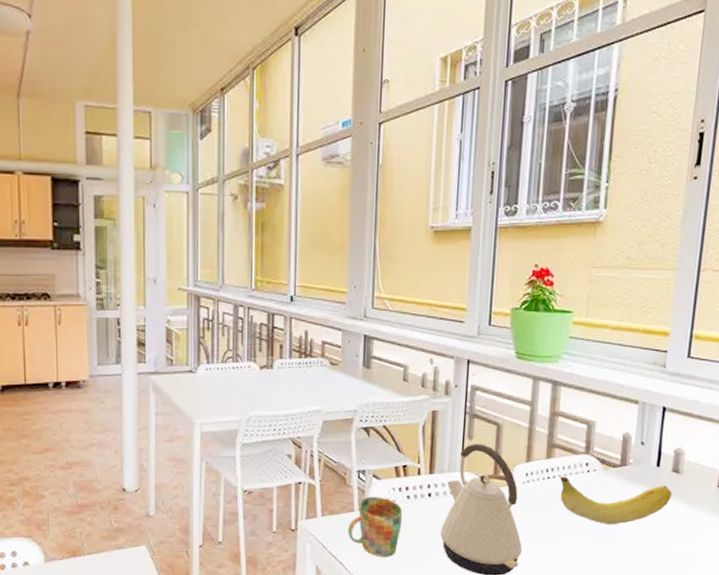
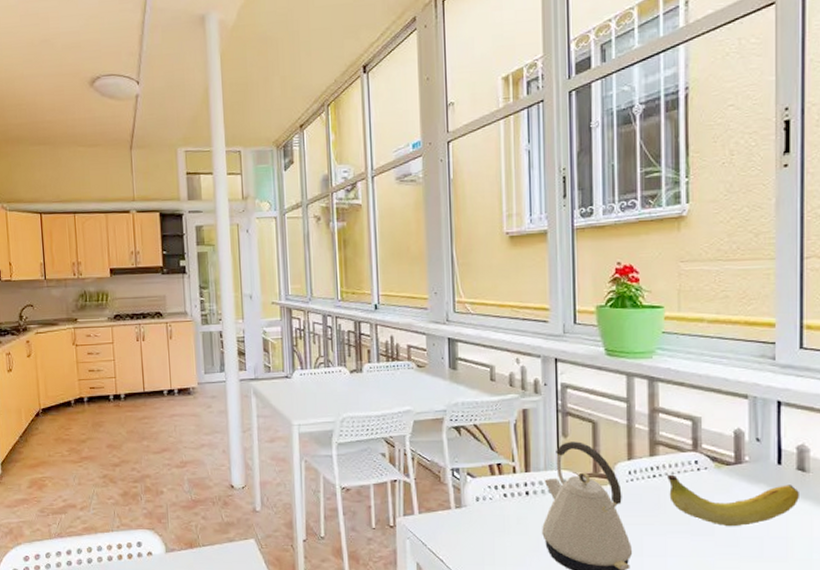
mug: present [348,496,403,557] -> none [446,494,501,556]

